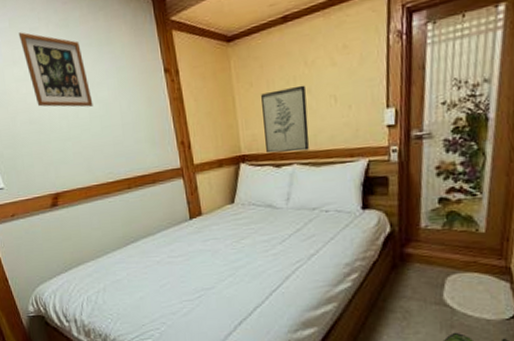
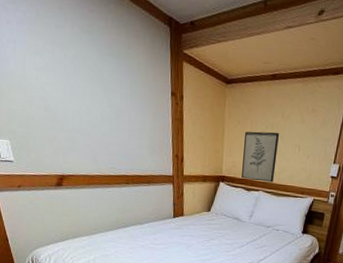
picture frame: present [18,32,93,107] -> none [44,26,106,109]

